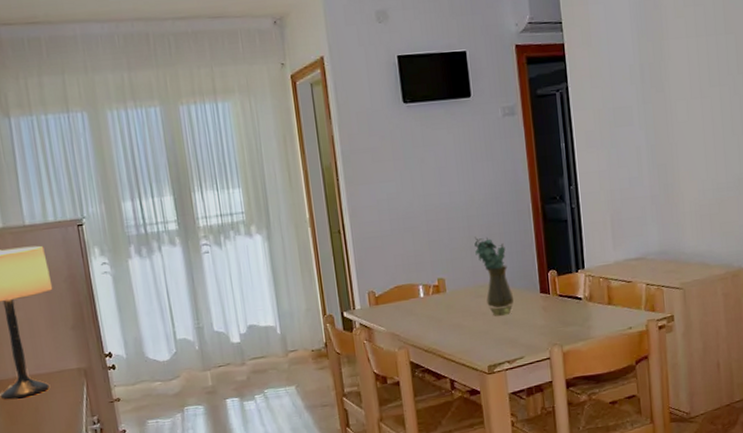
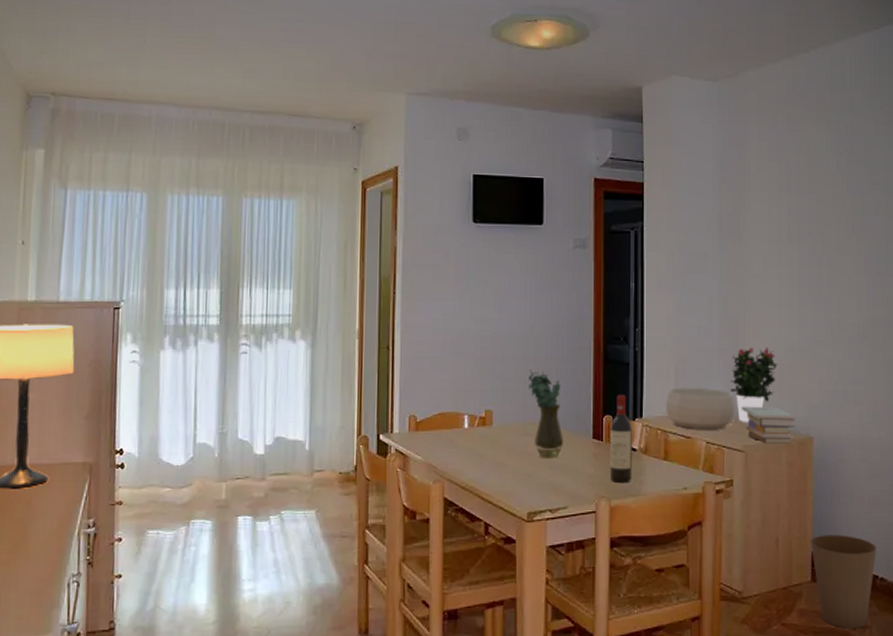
wine bottle: none [555,249,580,330] -> present [609,394,632,482]
decorative bowl: none [604,234,670,274] -> present [665,387,735,430]
potted flower: none [663,189,709,262] -> present [729,346,779,423]
books: none [676,244,728,280] -> present [741,406,795,445]

